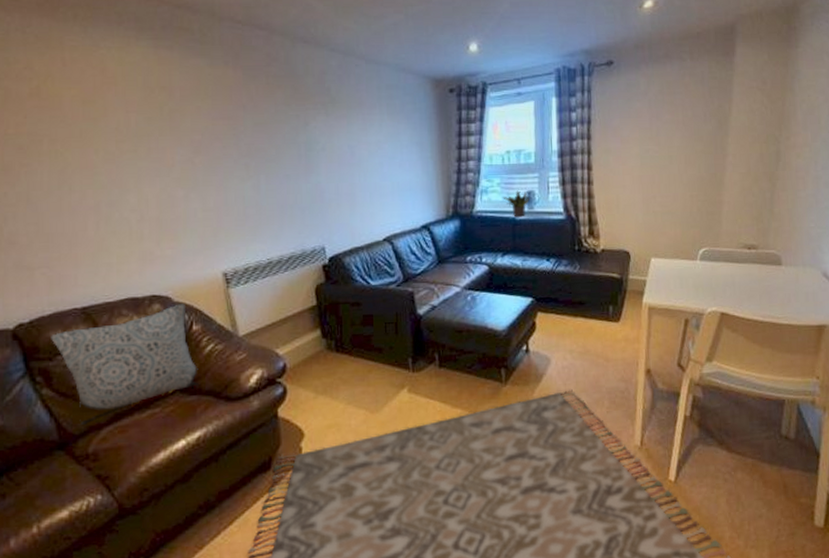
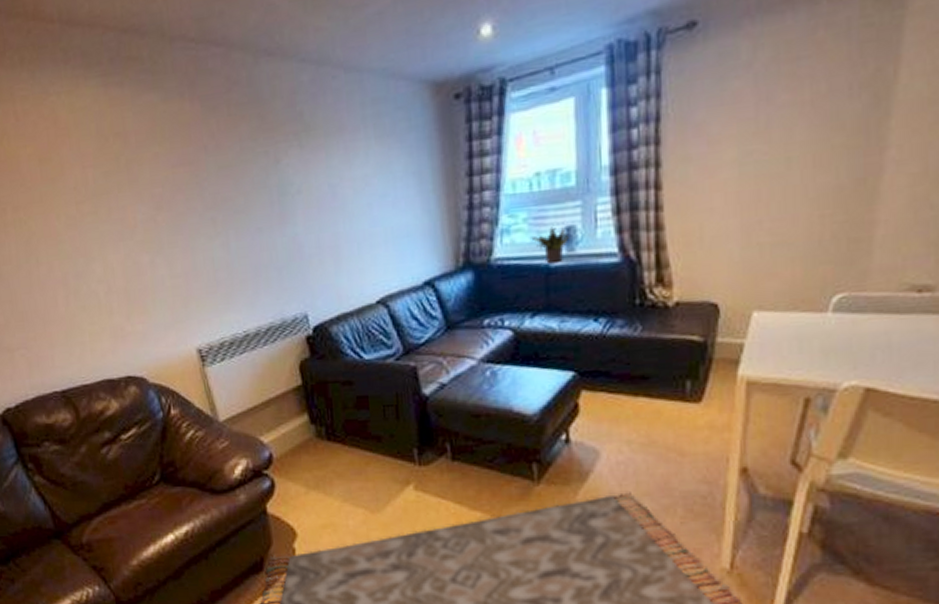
pillow: present [51,304,200,425] -> none [36,385,183,514]

